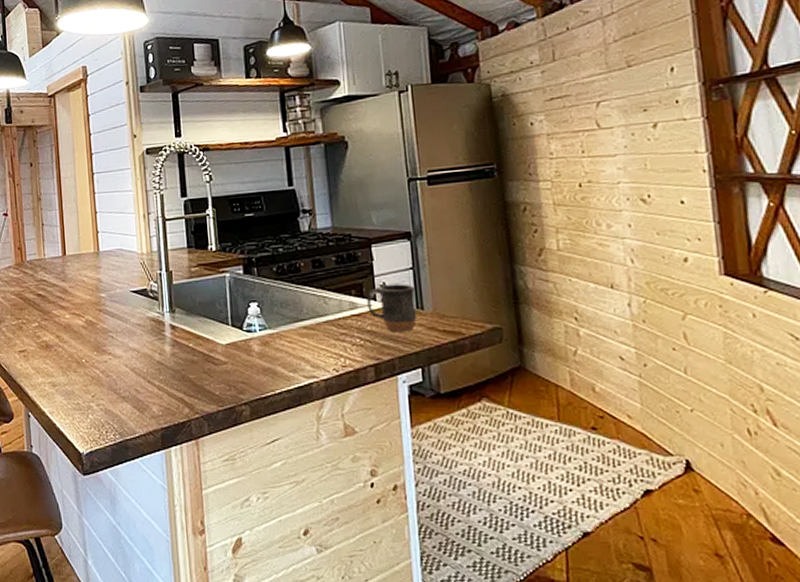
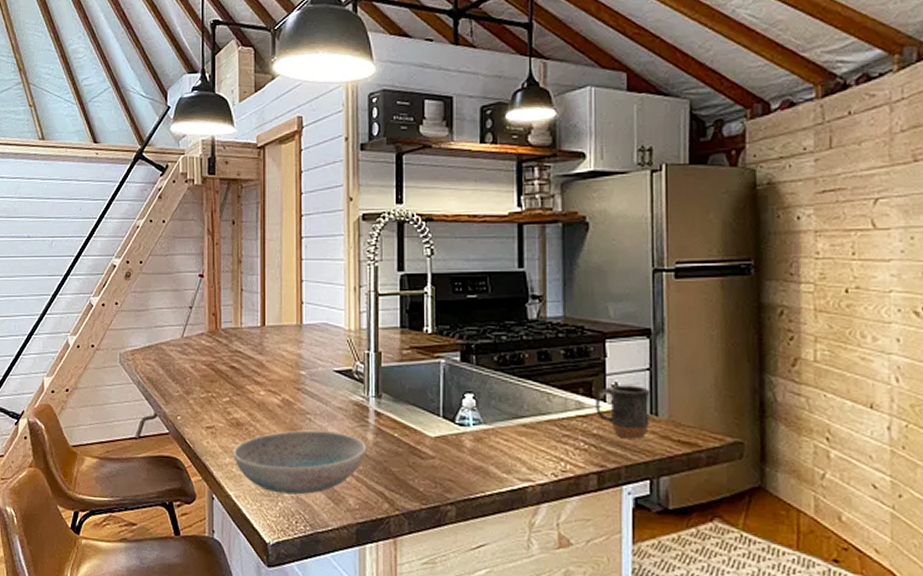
dish: none [44,346,166,407] -> present [232,430,367,495]

